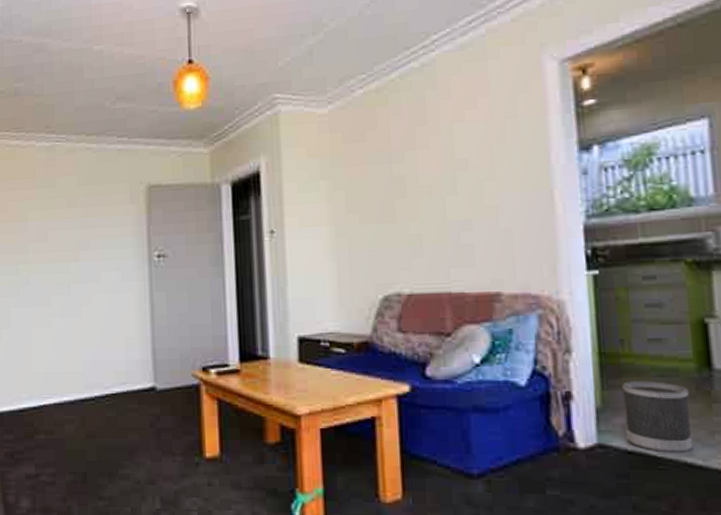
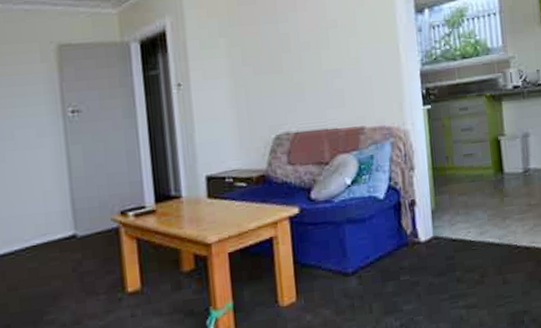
wastebasket: present [622,381,694,454] -> none [448,185,493,237]

